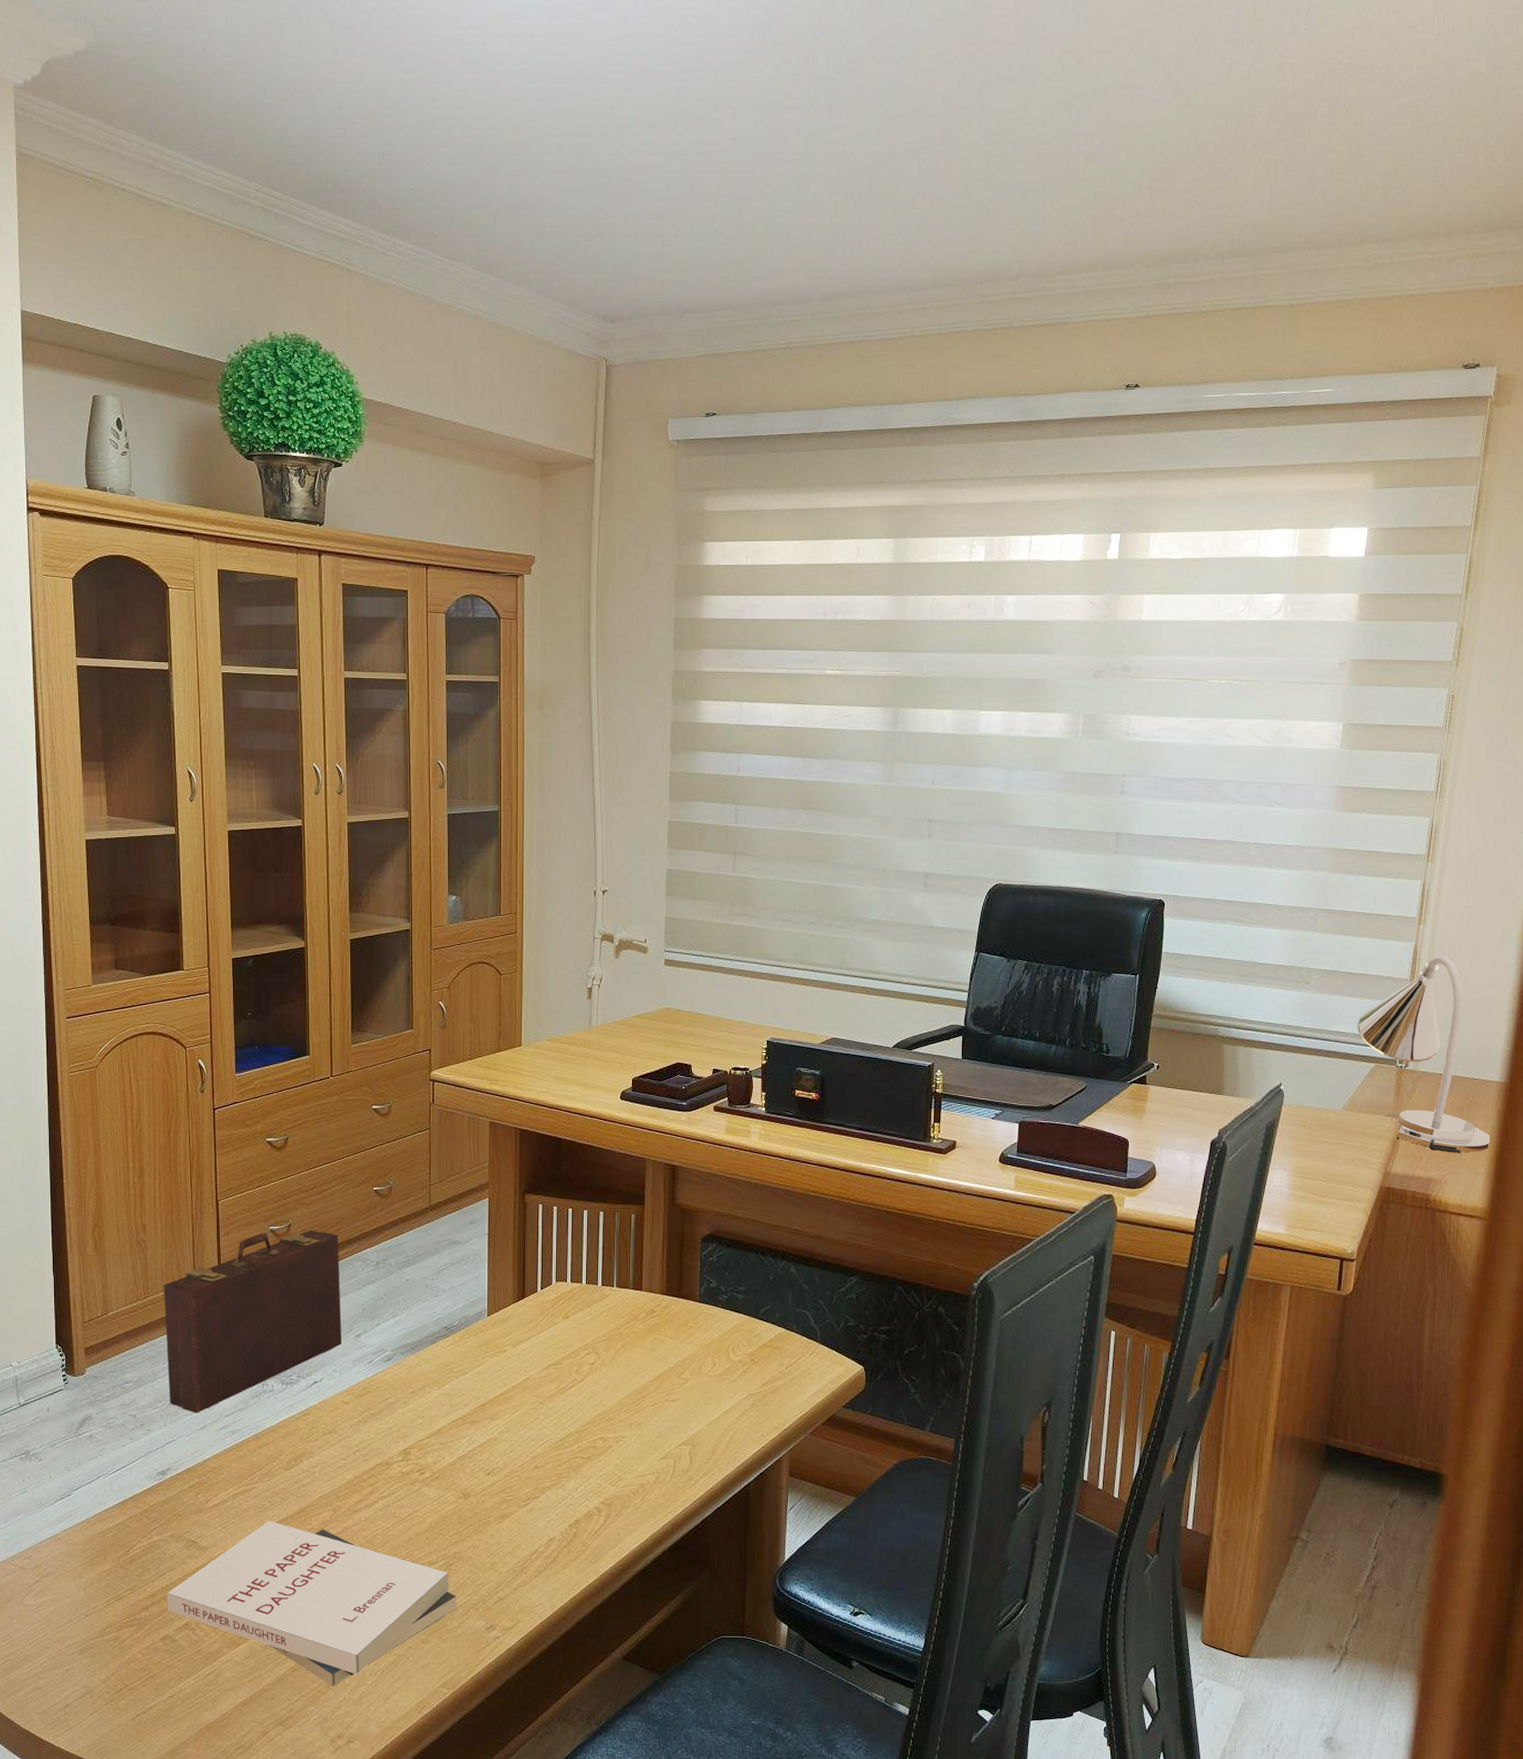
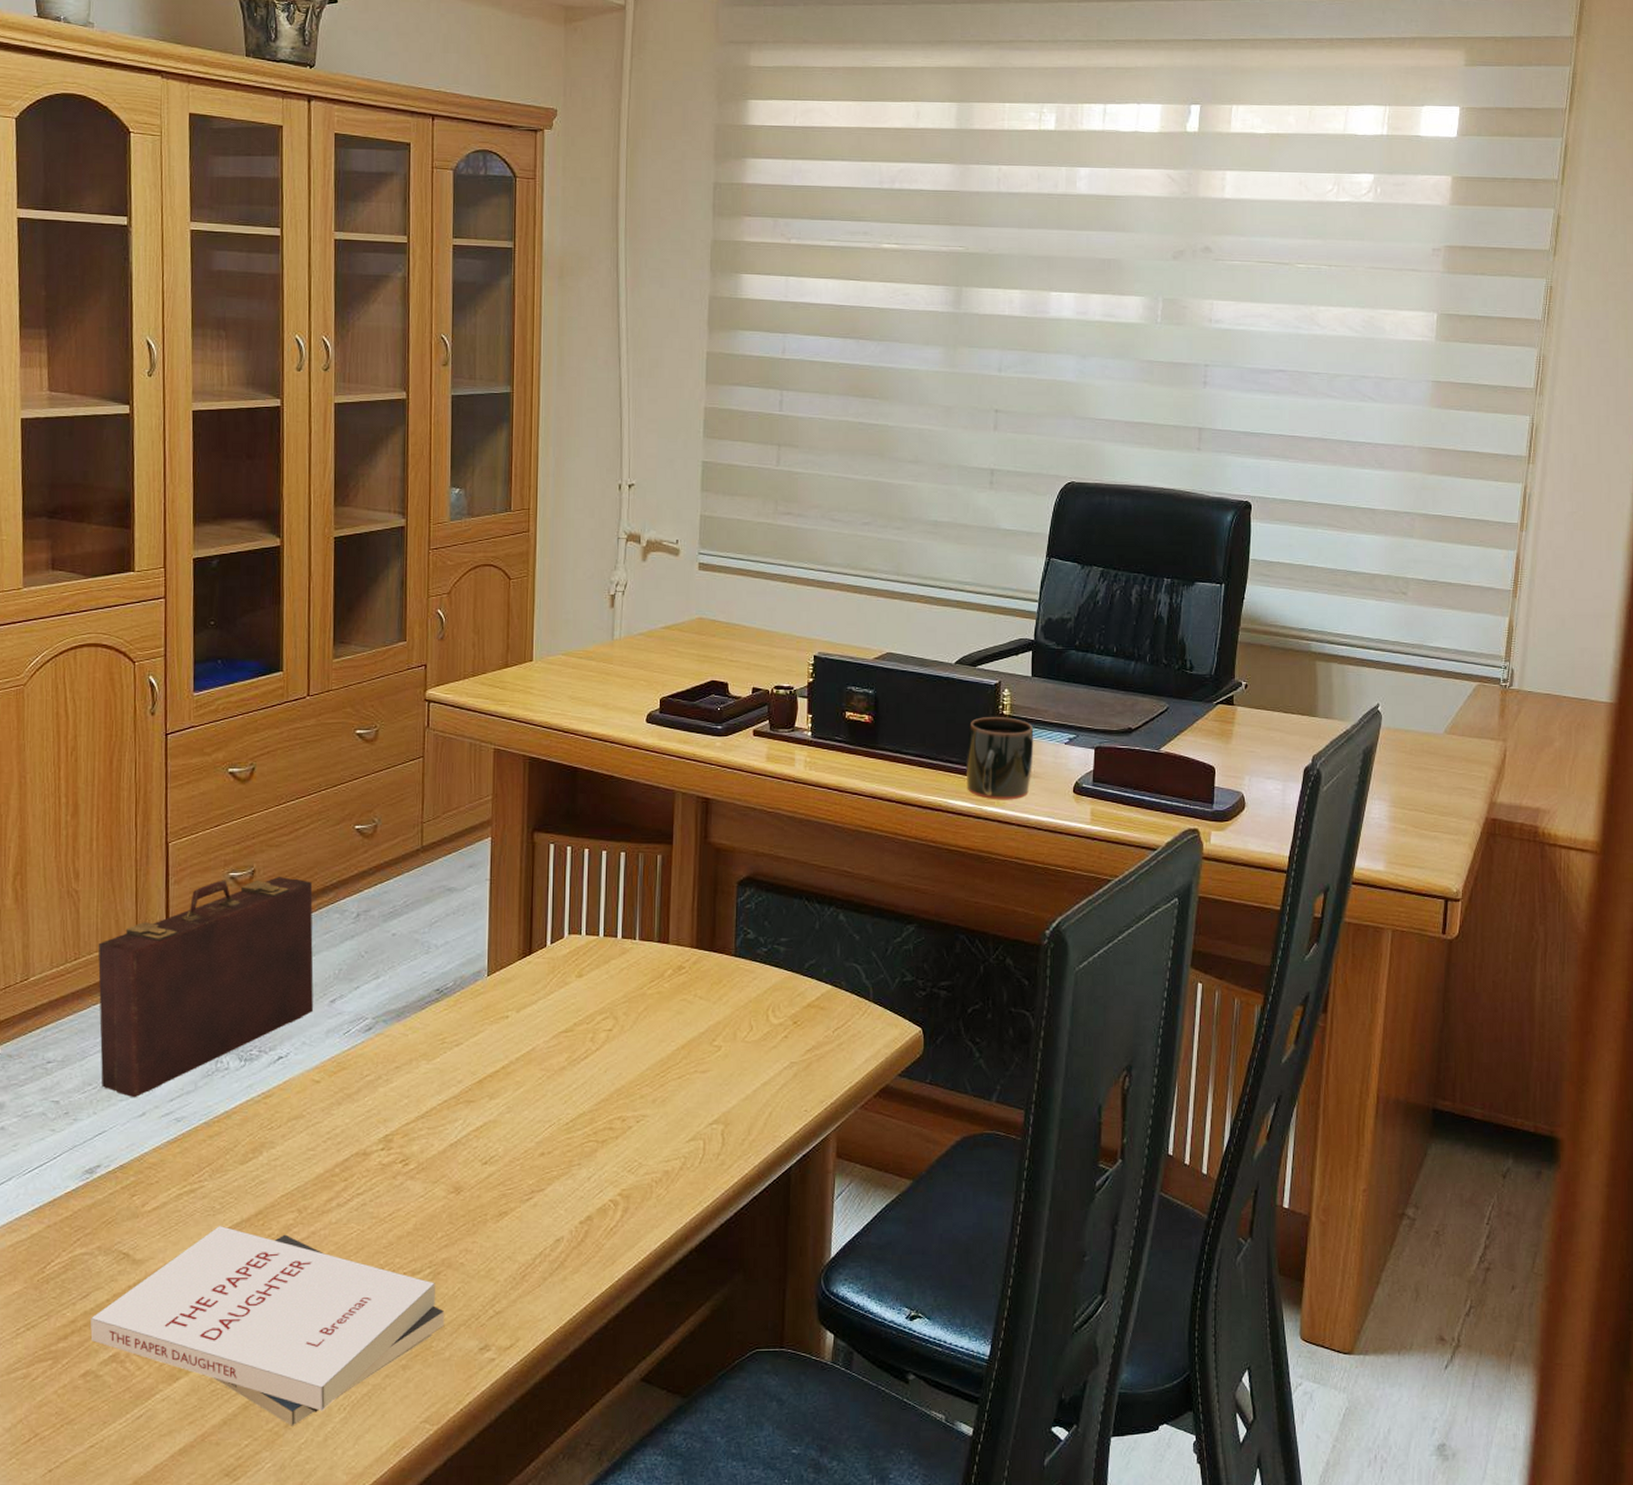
mug: none [902,1095,964,1168] -> present [966,717,1034,800]
table lamp: present [1357,956,1492,1153] -> none [1458,566,1602,781]

